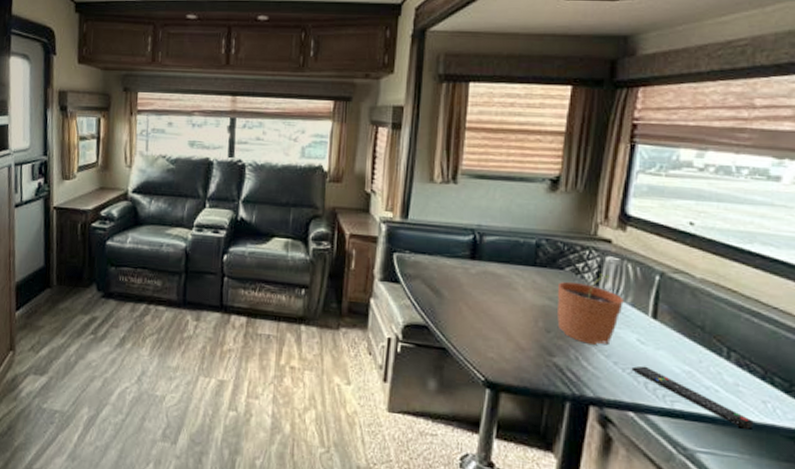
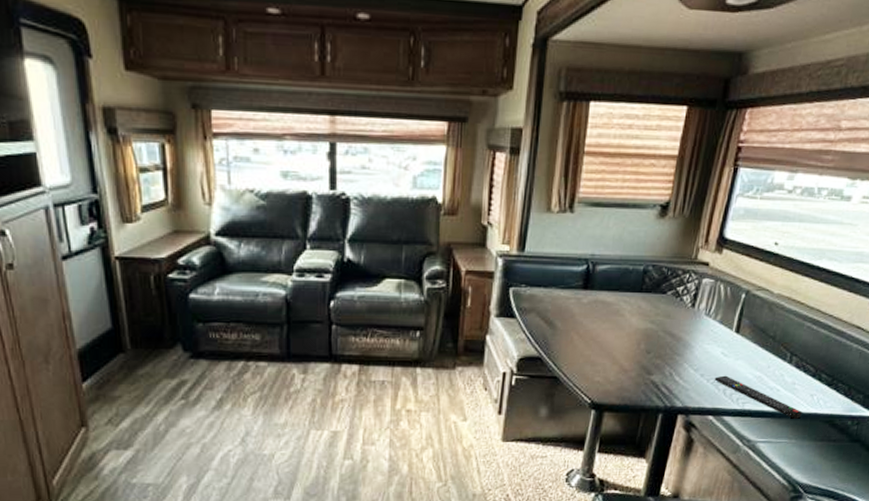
plant pot: present [557,273,624,345] -> none [657,295,714,360]

